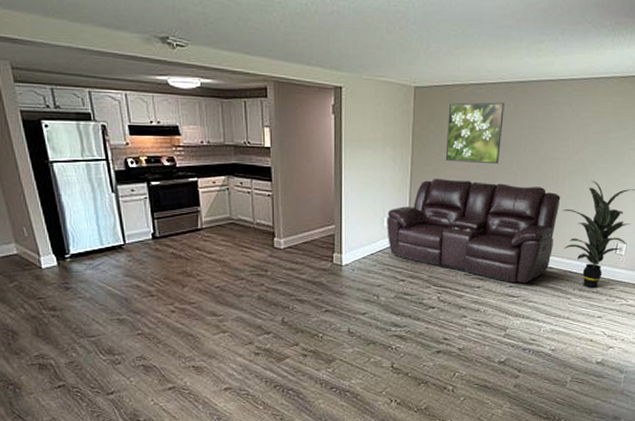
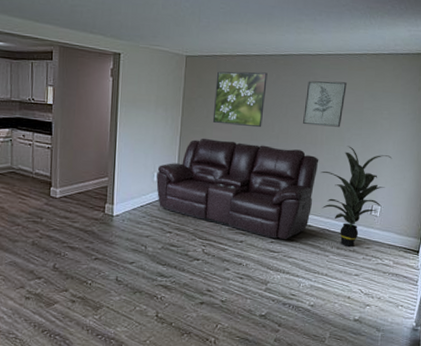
wall art: none [544,109,592,161] -> present [303,81,347,127]

